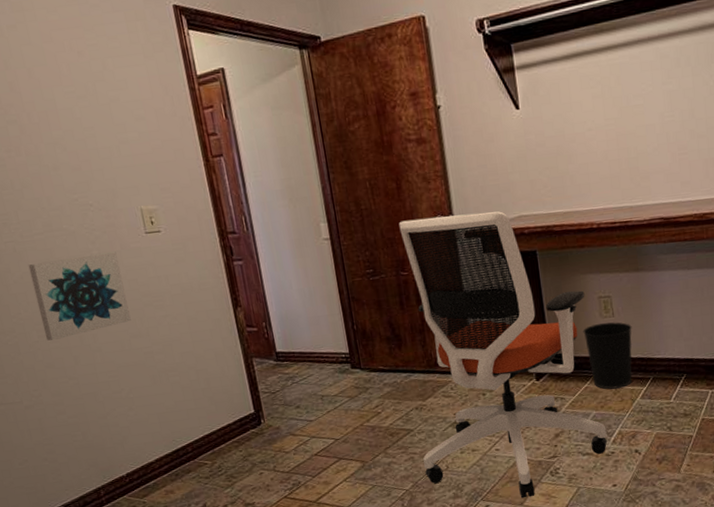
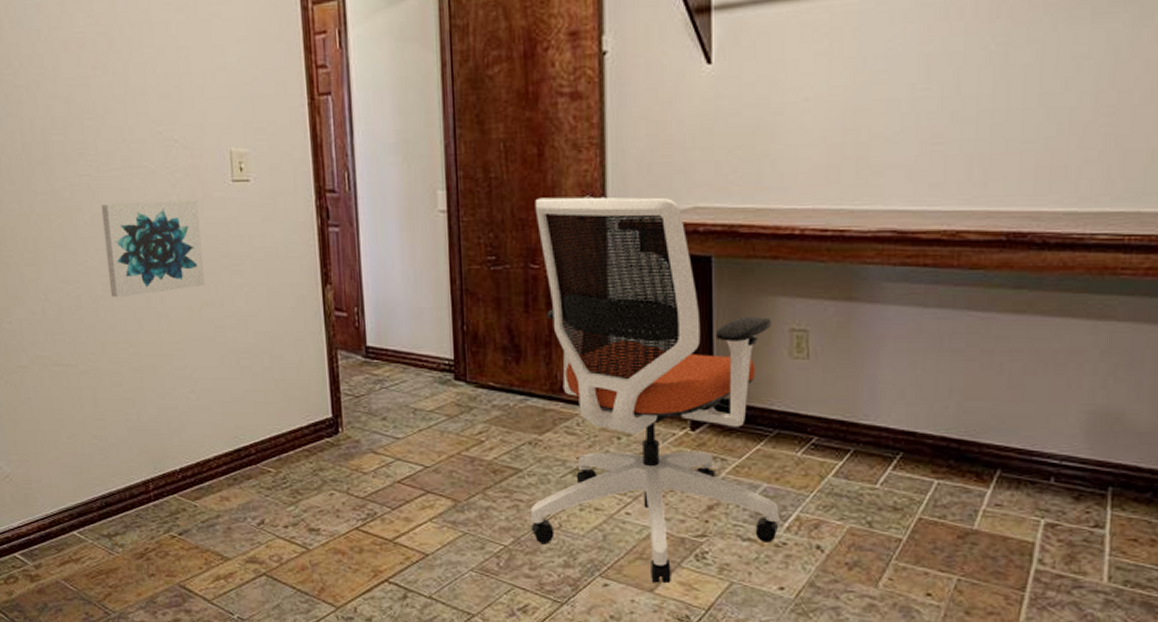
wastebasket: present [583,322,632,390] -> none [763,365,833,458]

